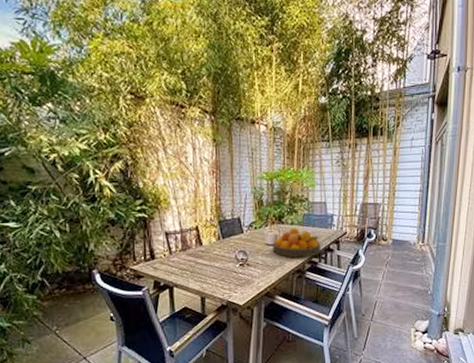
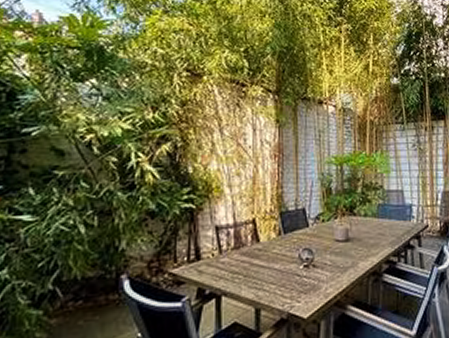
fruit bowl: present [272,227,322,258] -> none [343,219,400,257]

